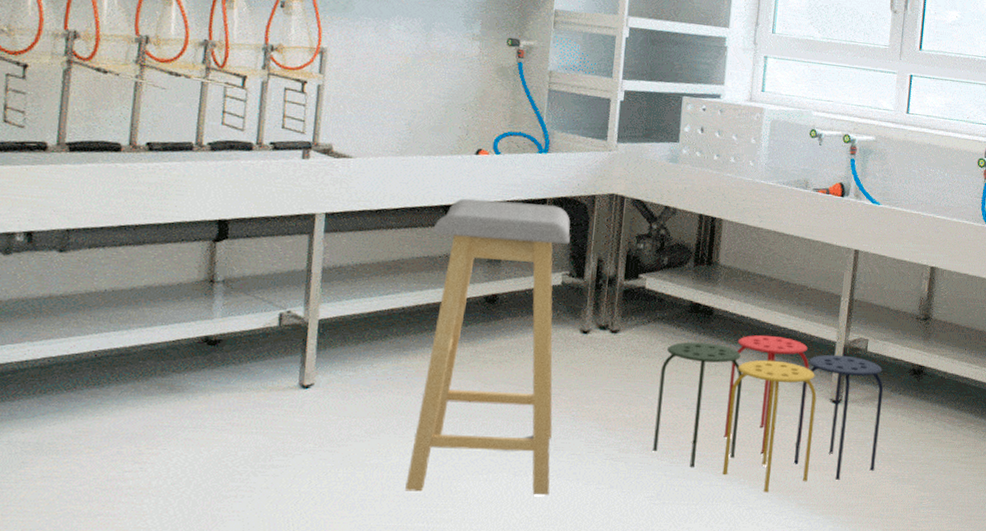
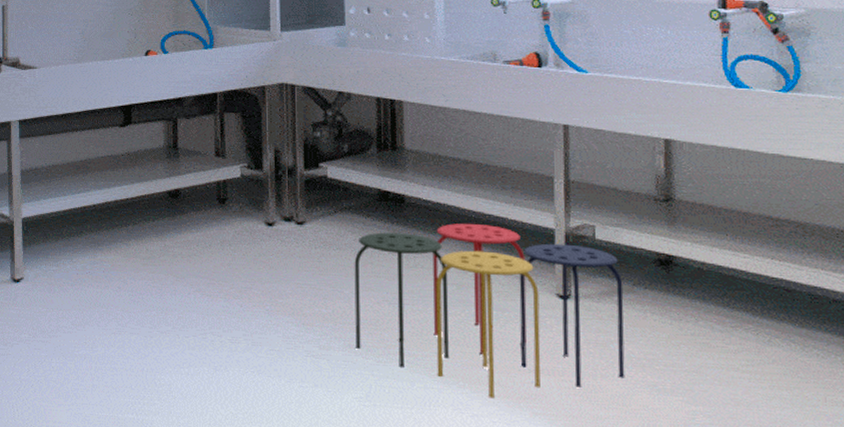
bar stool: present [405,198,571,496] -> none [113,98,252,392]

